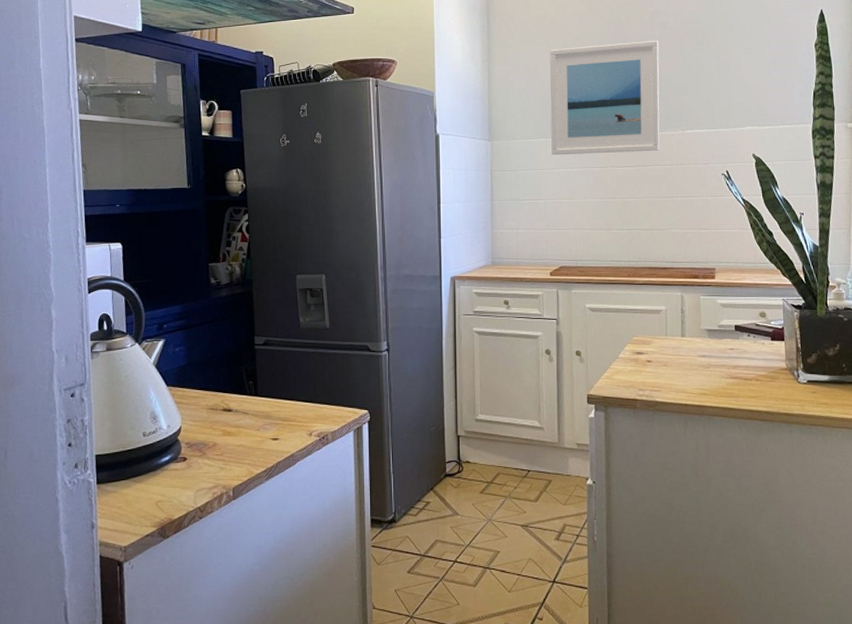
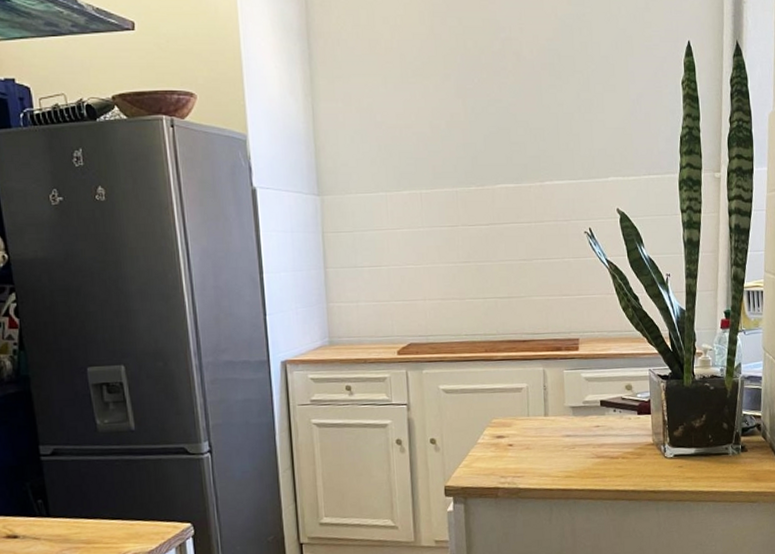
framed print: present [550,41,660,155] -> none [386,74,516,213]

